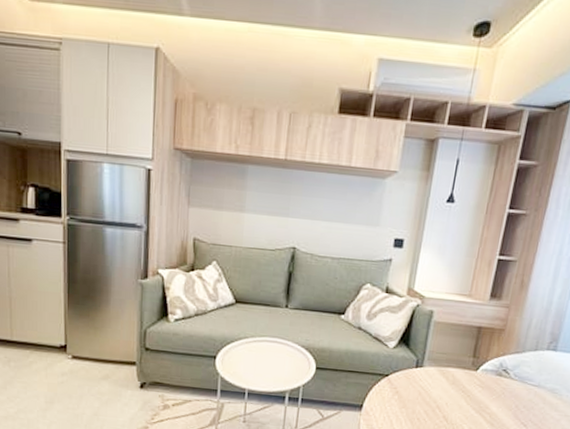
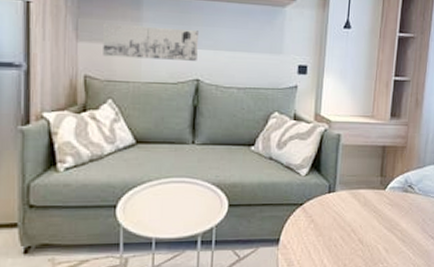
wall art: none [210,191,297,230] -> present [103,23,198,61]

